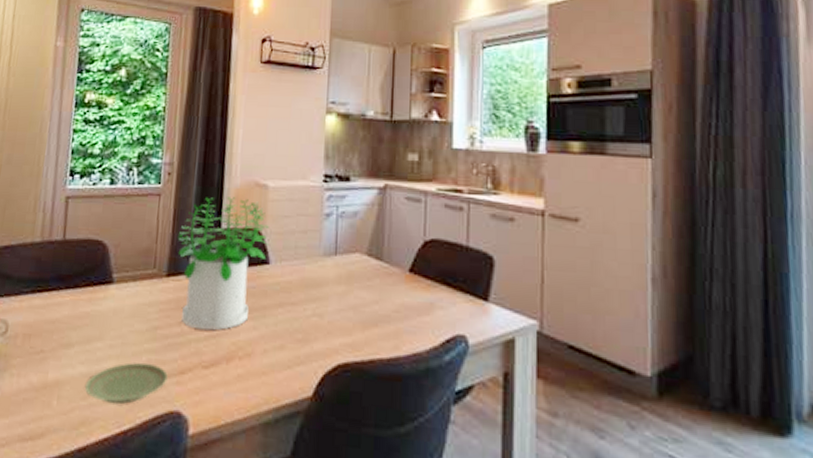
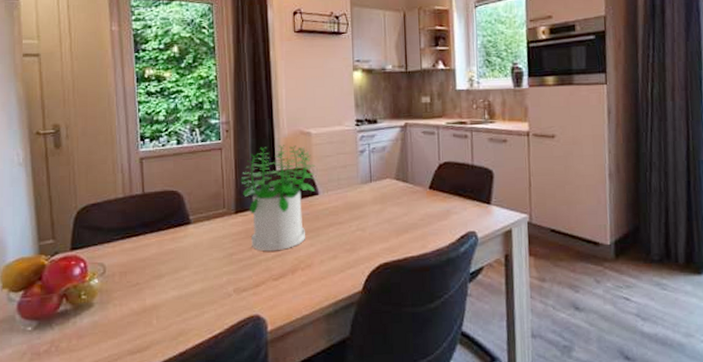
plate: present [84,362,168,405] -> none [178,282,246,317]

